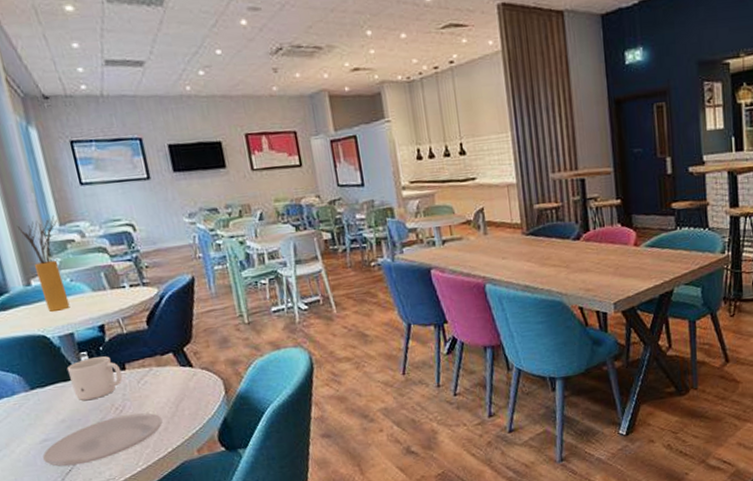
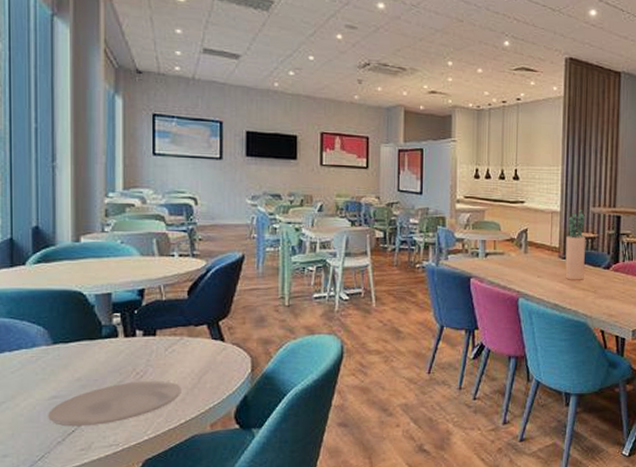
vase: present [16,215,70,312] -> none [80,179,122,270]
mug: present [66,356,123,401] -> none [95,320,151,362]
vase: none [526,175,553,258] -> present [565,207,585,280]

